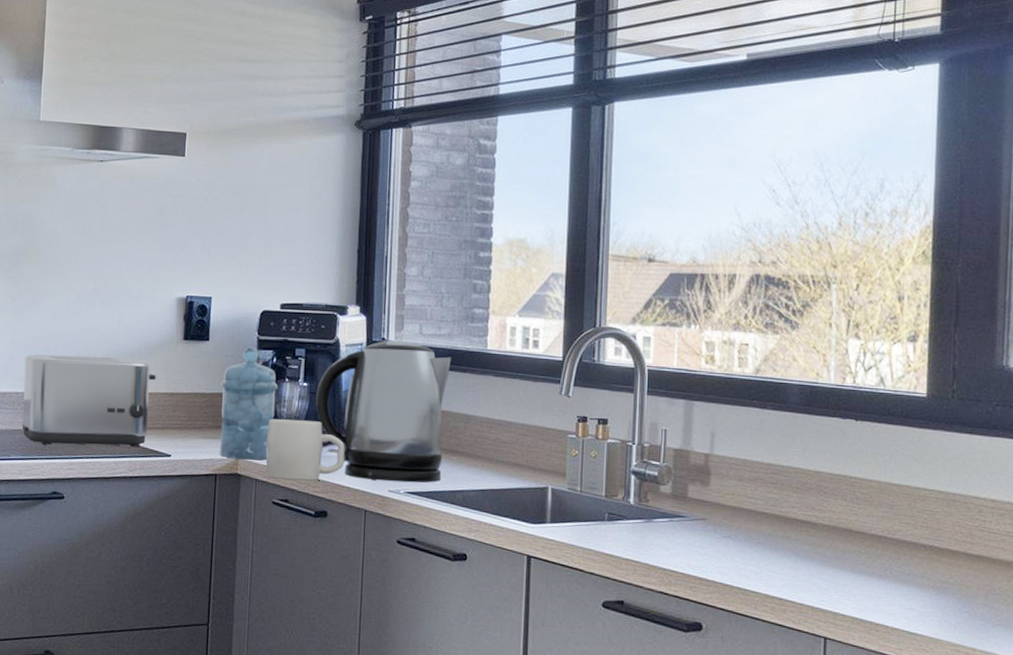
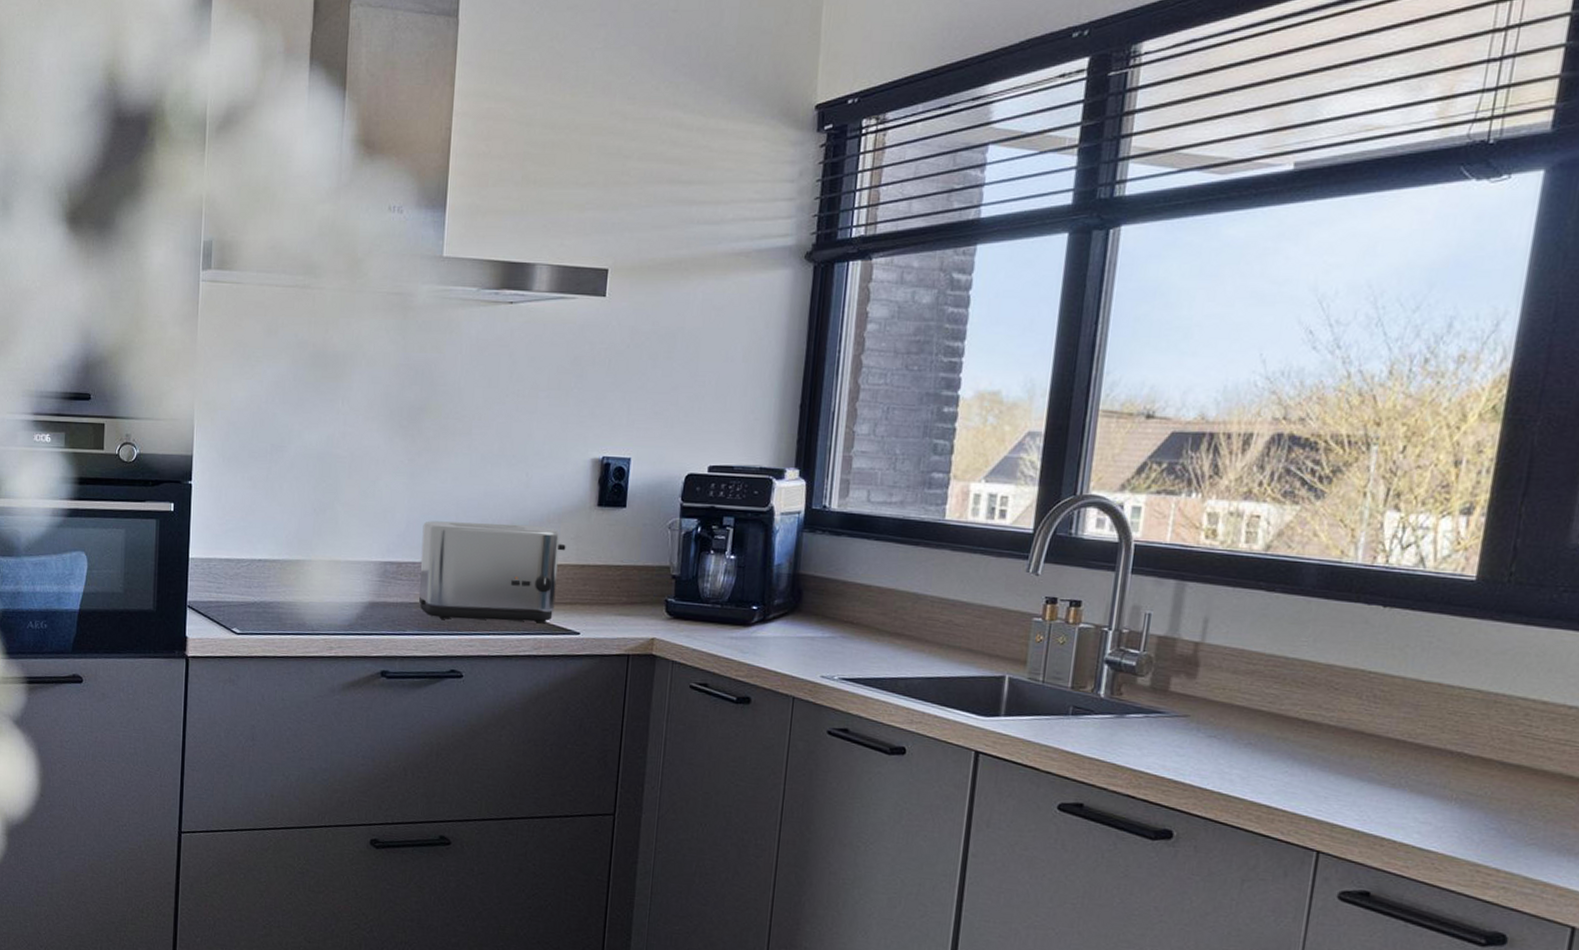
canister: present [220,346,278,460] -> none [634,514,701,640]
mug: present [265,419,345,482] -> none [684,595,774,664]
kettle: present [315,340,451,483] -> none [743,508,902,669]

